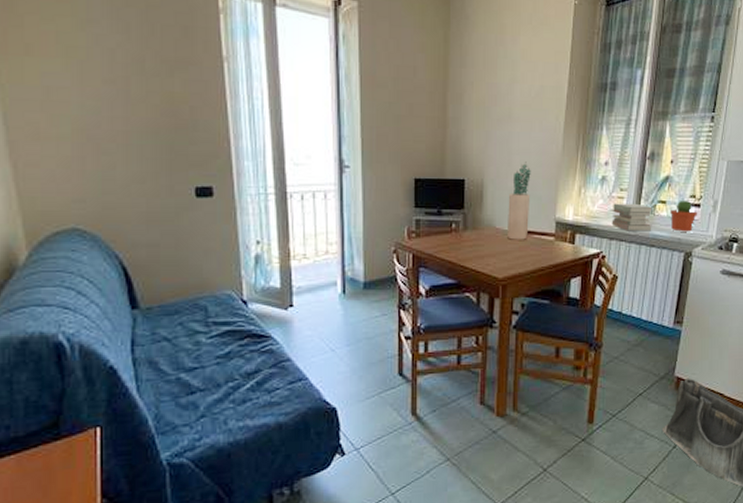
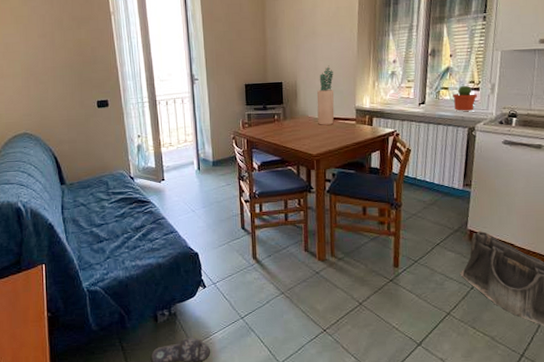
books: present [611,203,652,232] -> none [402,91,438,114]

